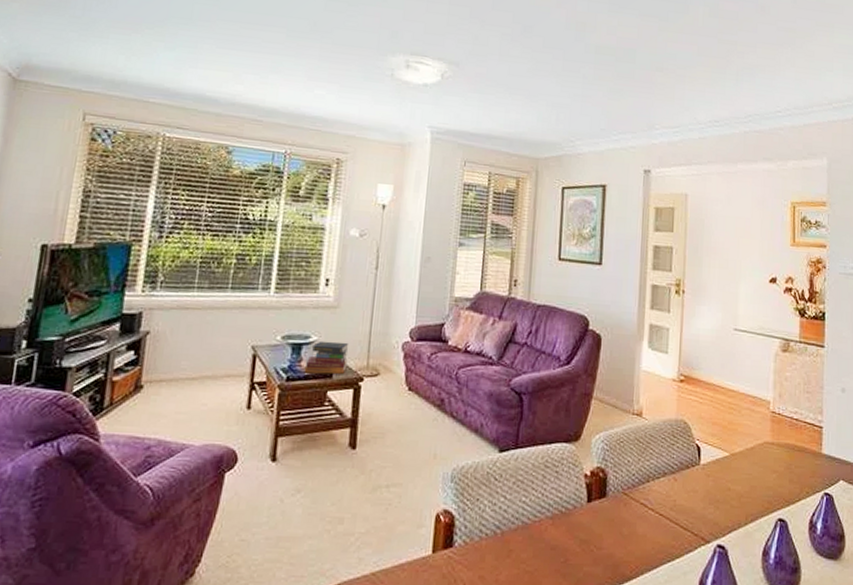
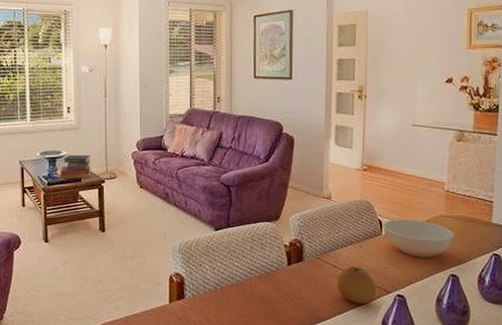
fruit: none [646,504,694,557] -> present [337,265,377,304]
bowl: none [701,444,781,496] -> present [383,219,454,257]

